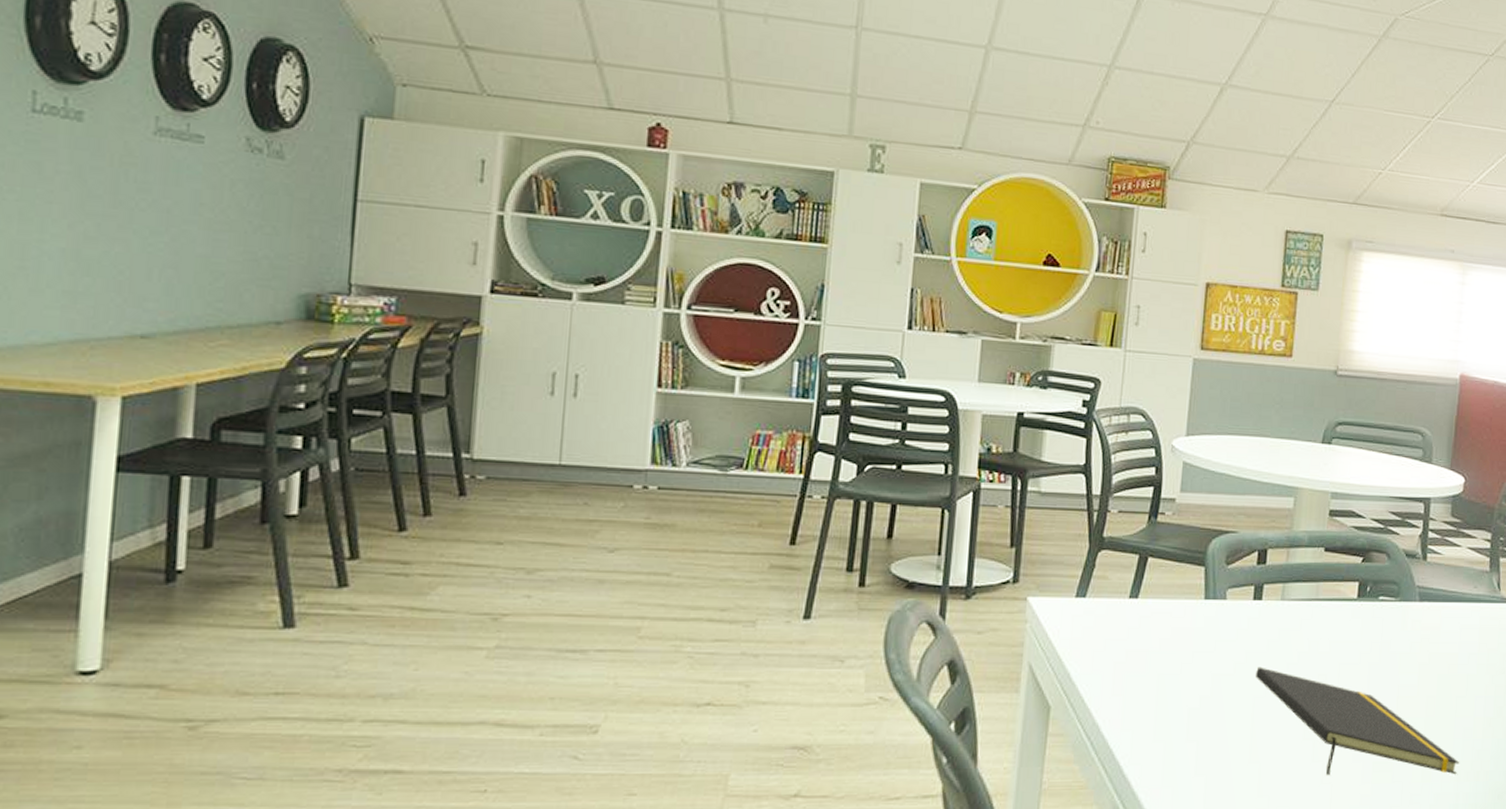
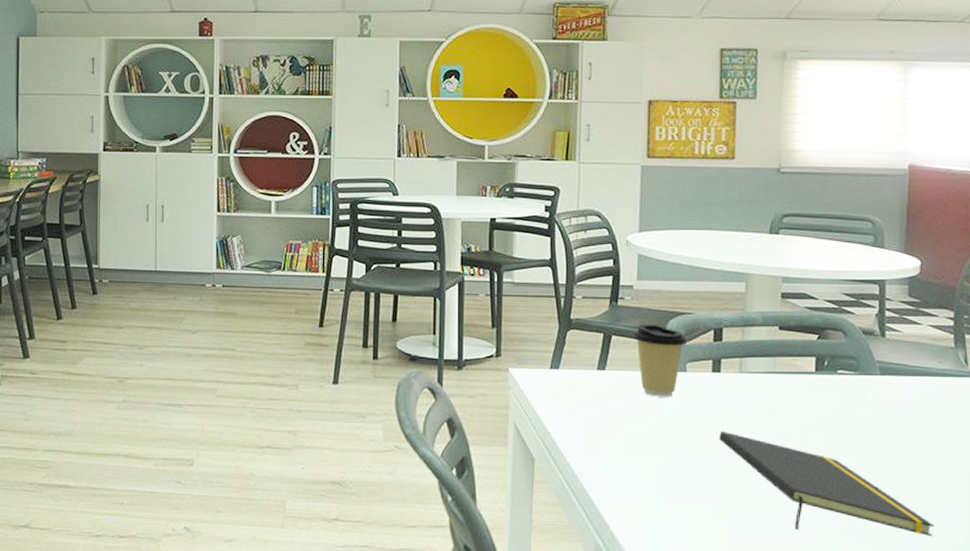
coffee cup: none [1172,543,1229,629] -> present [634,324,687,397]

